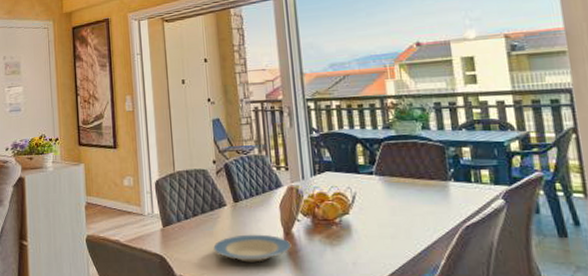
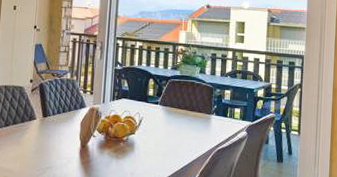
plate: present [213,234,292,263] -> none [19,144,85,169]

